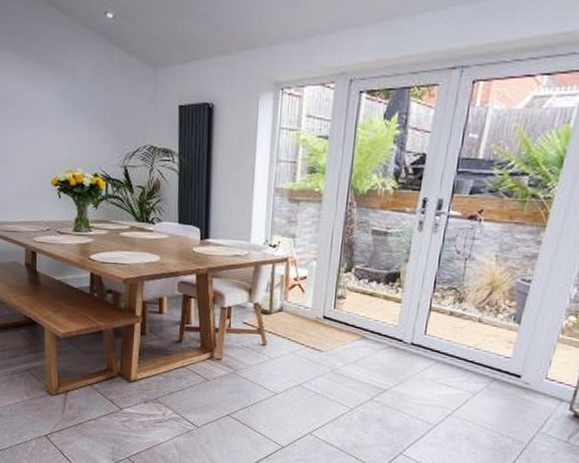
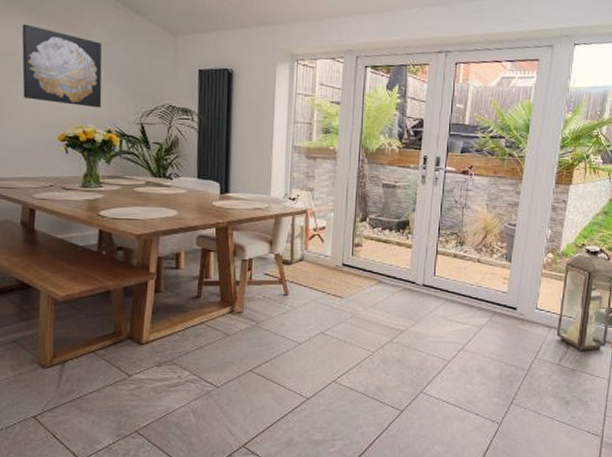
wall art: none [14,66,88,151] -> present [21,24,102,108]

